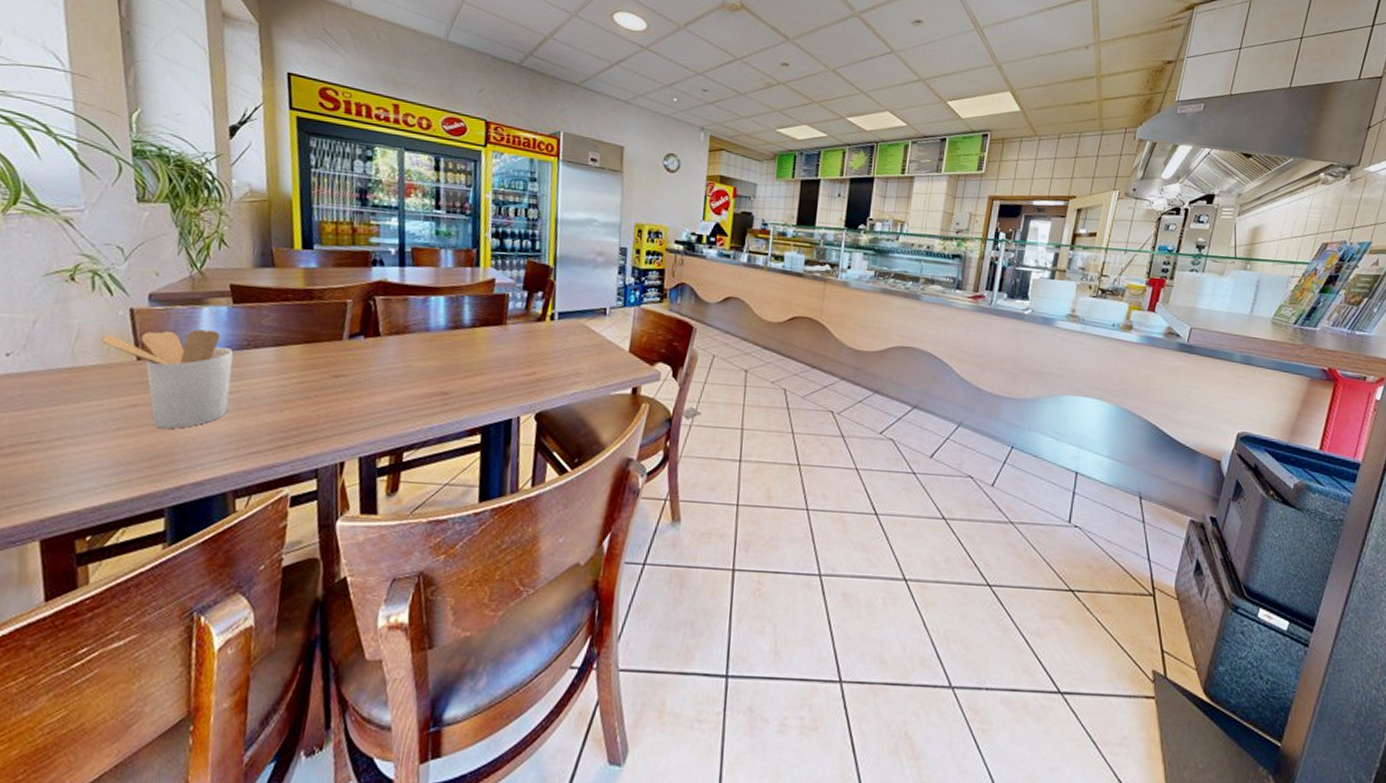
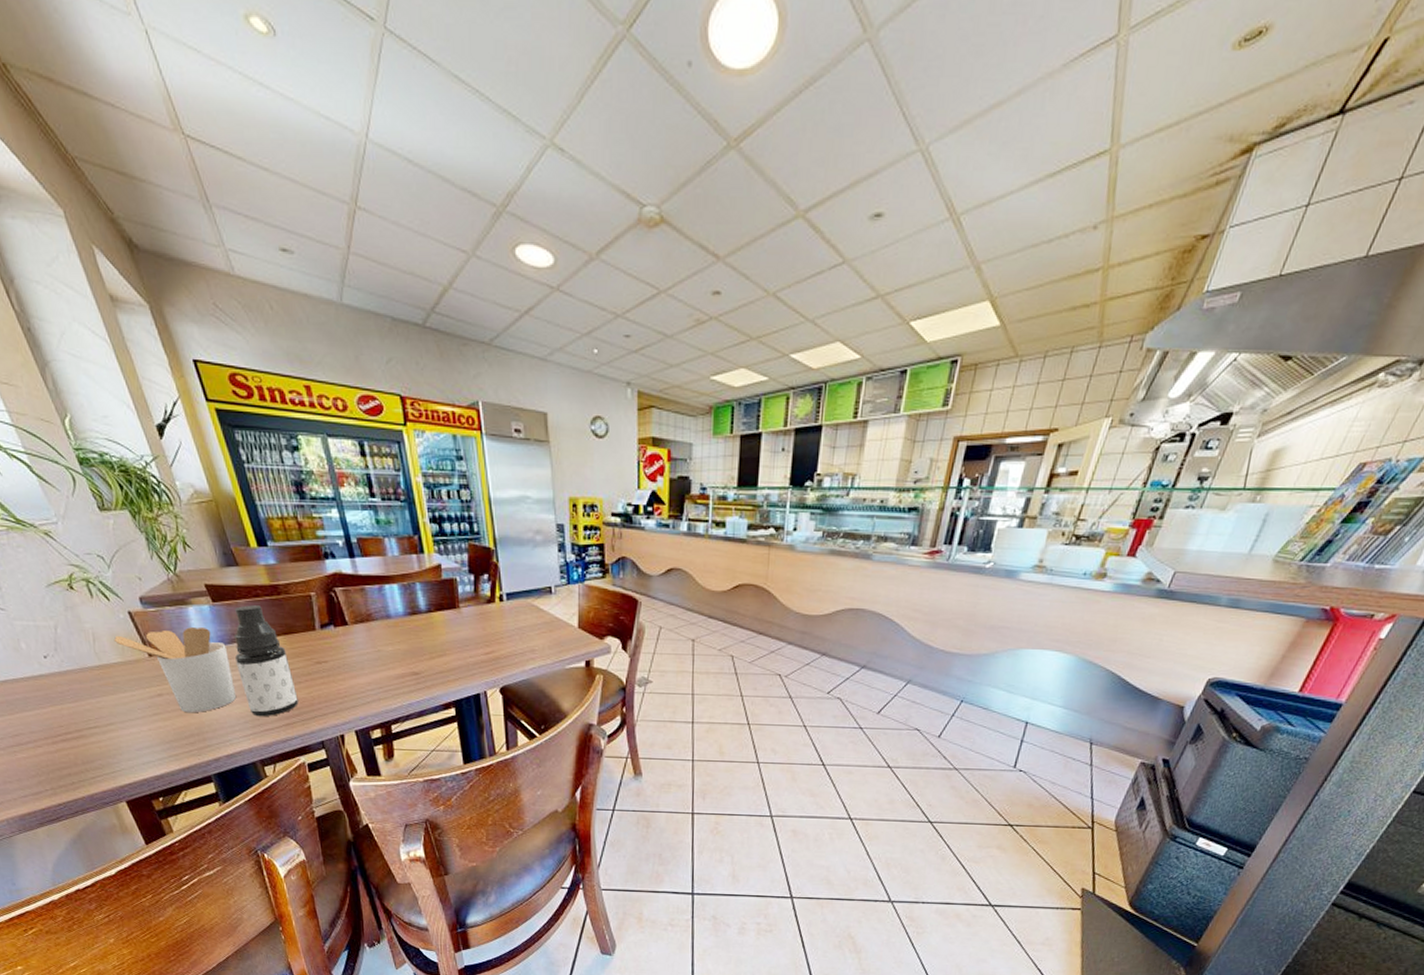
spray bottle: none [238,309,303,437] -> present [234,605,299,717]

